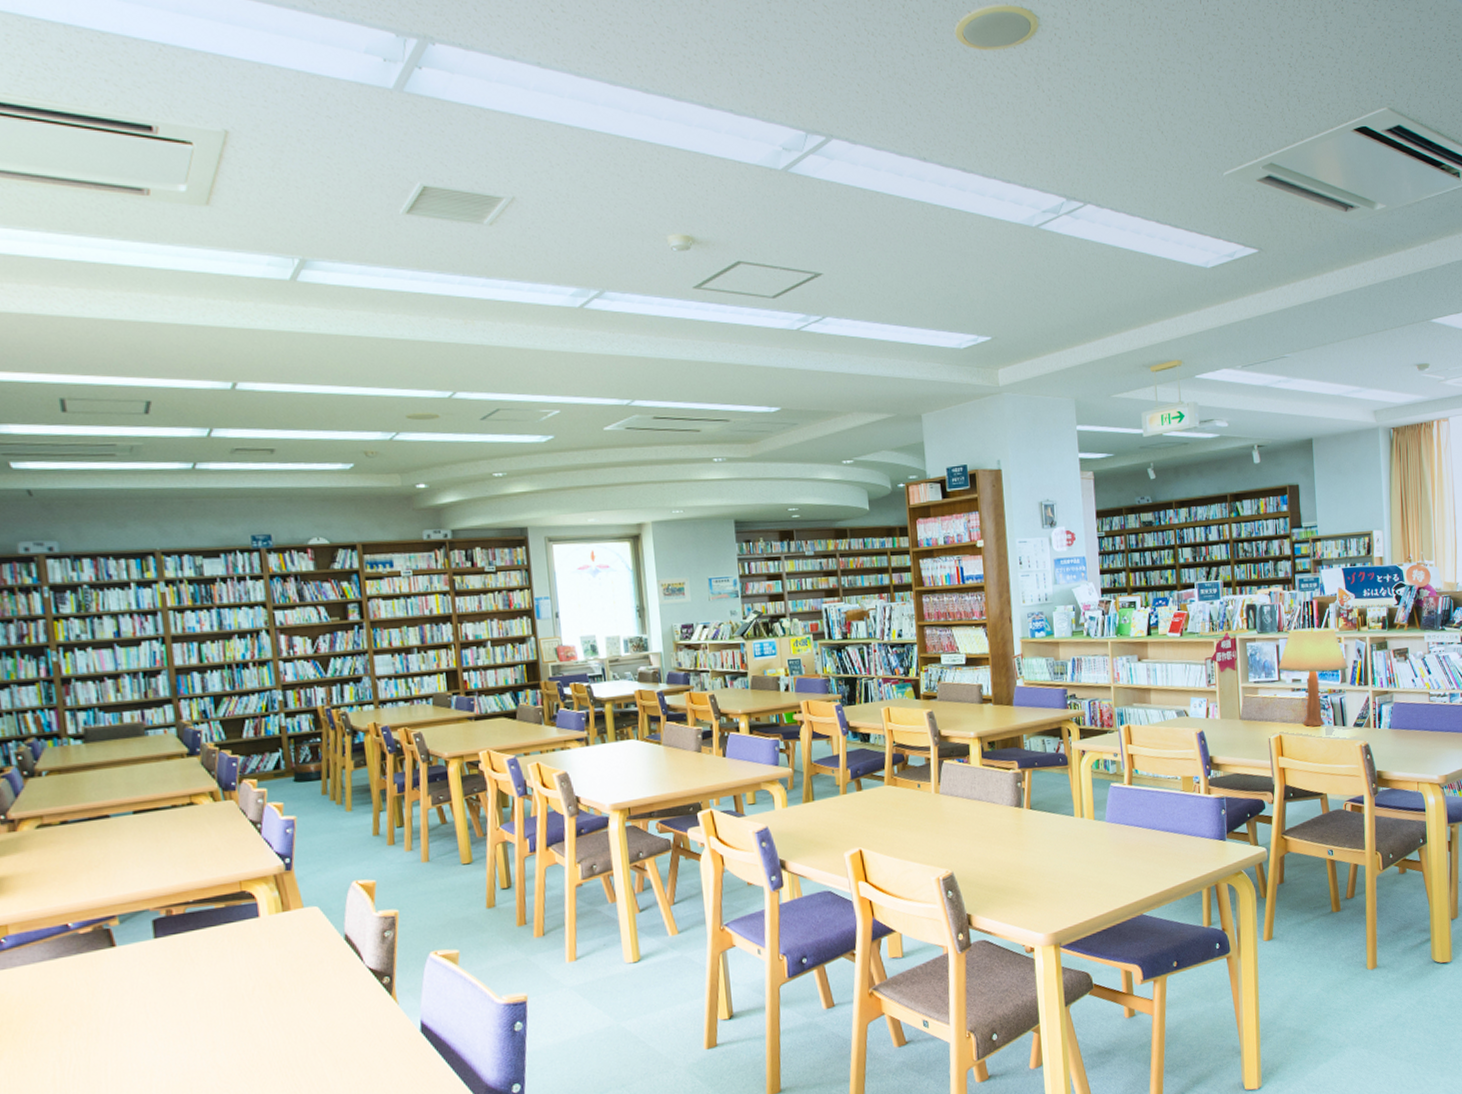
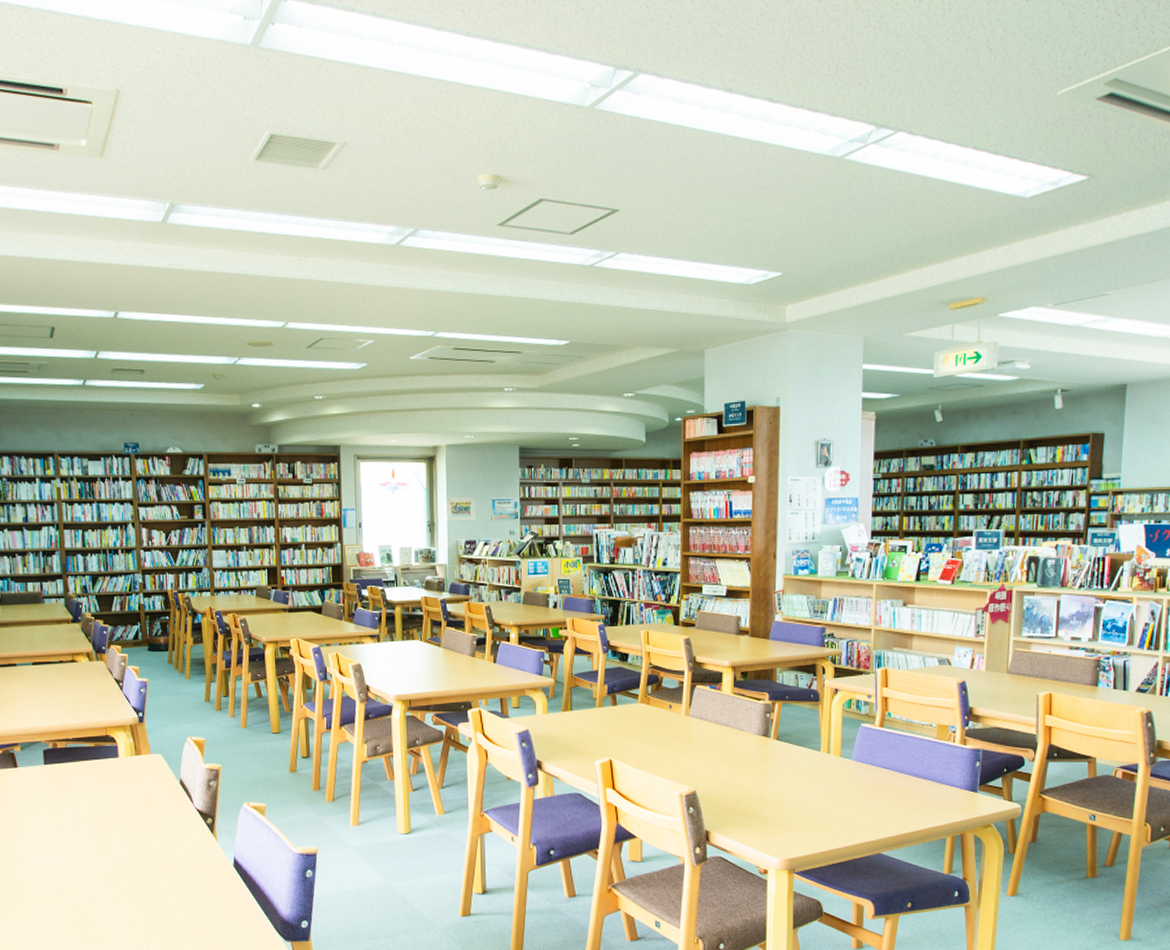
table lamp: present [1277,624,1349,727] -> none [1056,581,1139,688]

